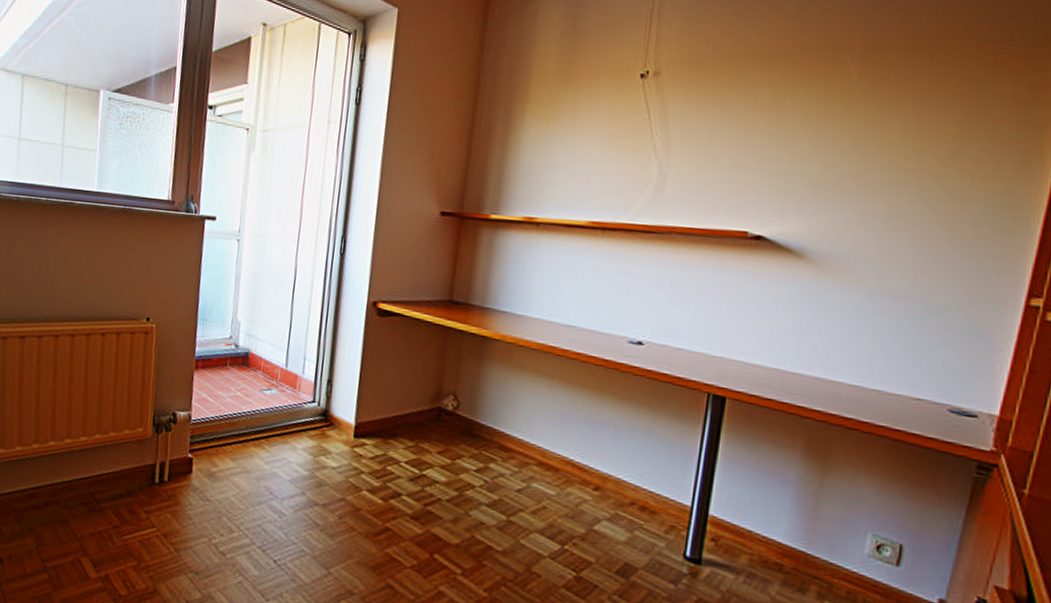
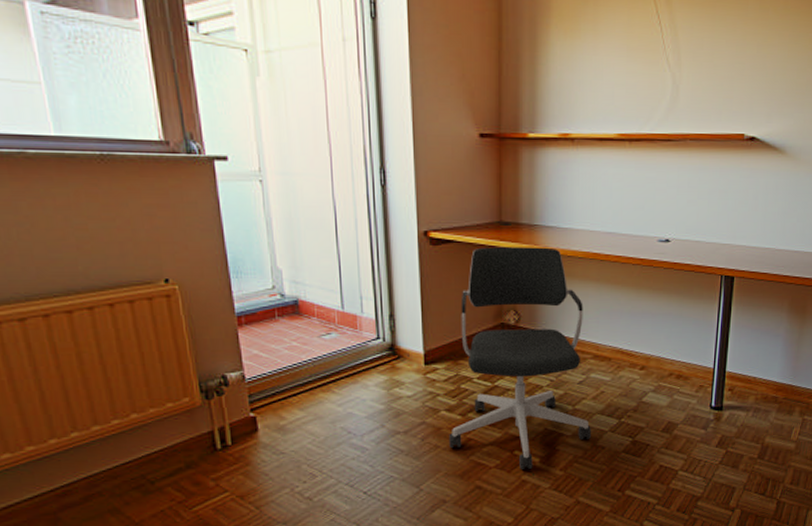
office chair: none [366,324,532,580] -> present [449,247,592,469]

